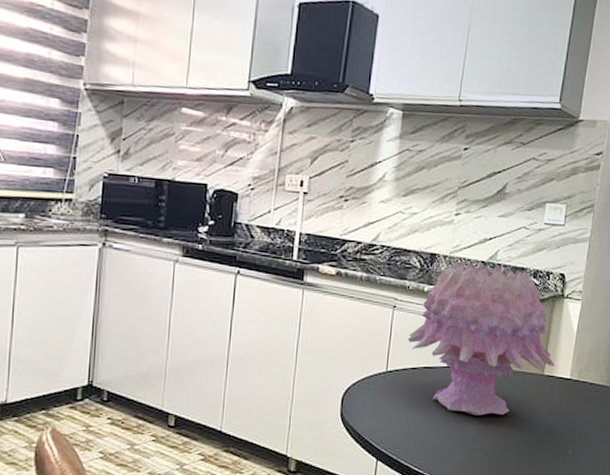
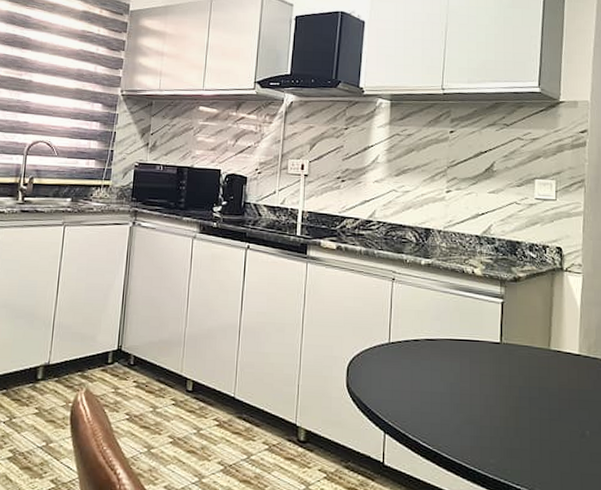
decorative vase: present [407,261,555,416] -> none [408,236,562,391]

